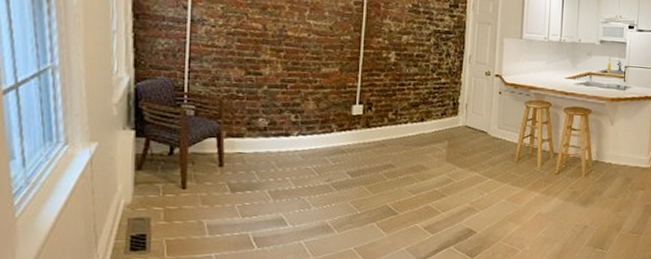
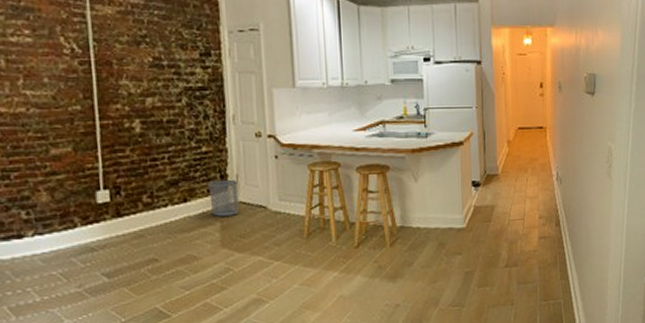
waste bin: none [442,106,467,137] -> present [208,179,239,216]

